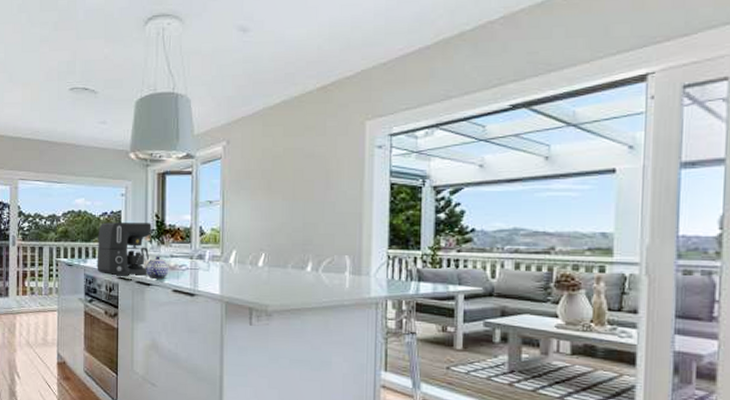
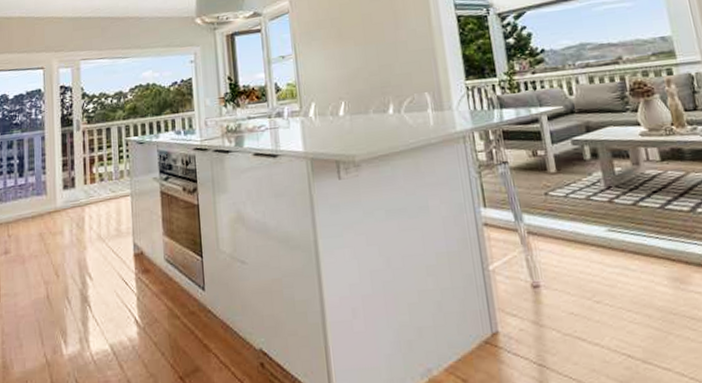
coffee maker: present [97,222,151,276] -> none [169,86,226,148]
teapot: present [146,256,169,279] -> none [223,120,248,145]

